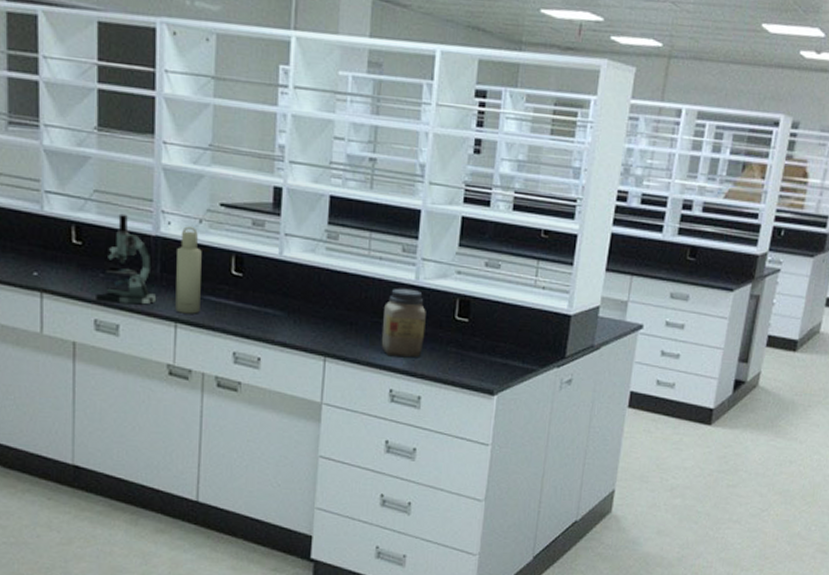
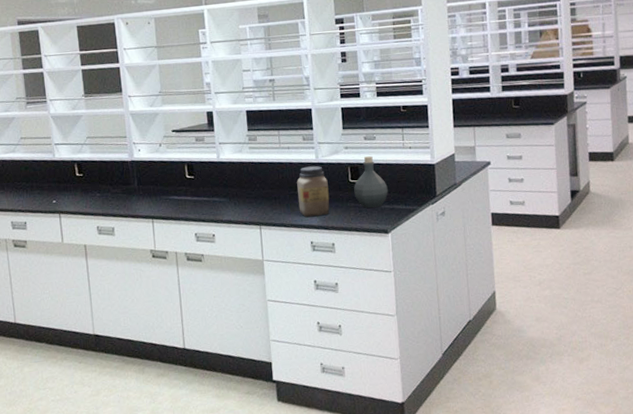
microscope: present [96,213,157,305] -> none [96,149,138,214]
bottle: present [175,226,202,314] -> none [147,150,168,212]
flask: none [458,289,505,359] -> present [353,156,388,208]

